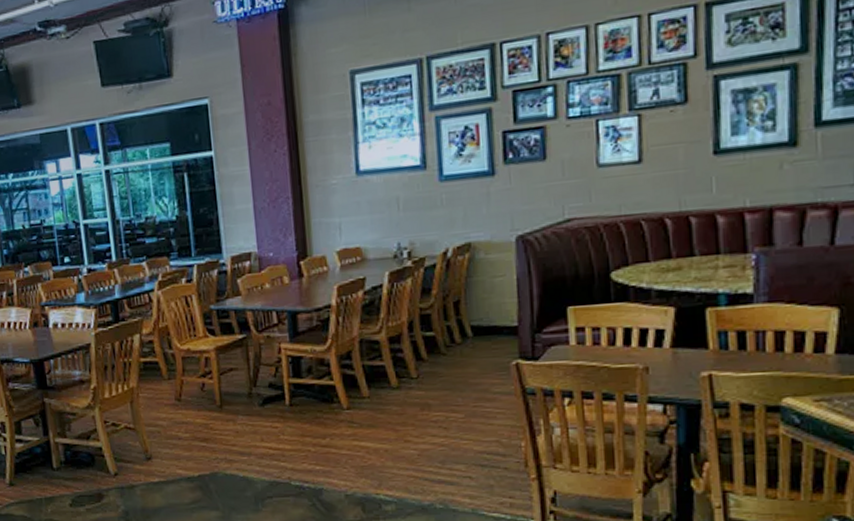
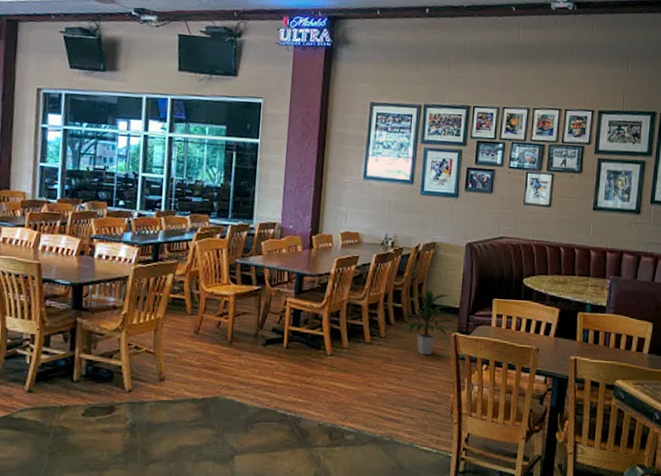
indoor plant: none [443,307,515,395] -> present [405,289,455,355]

